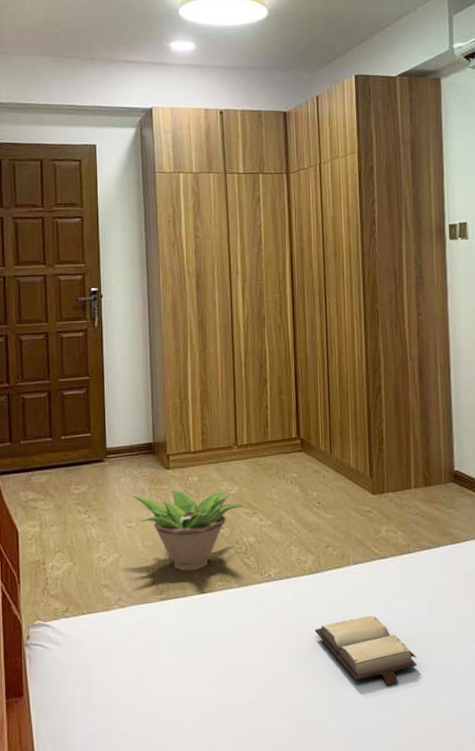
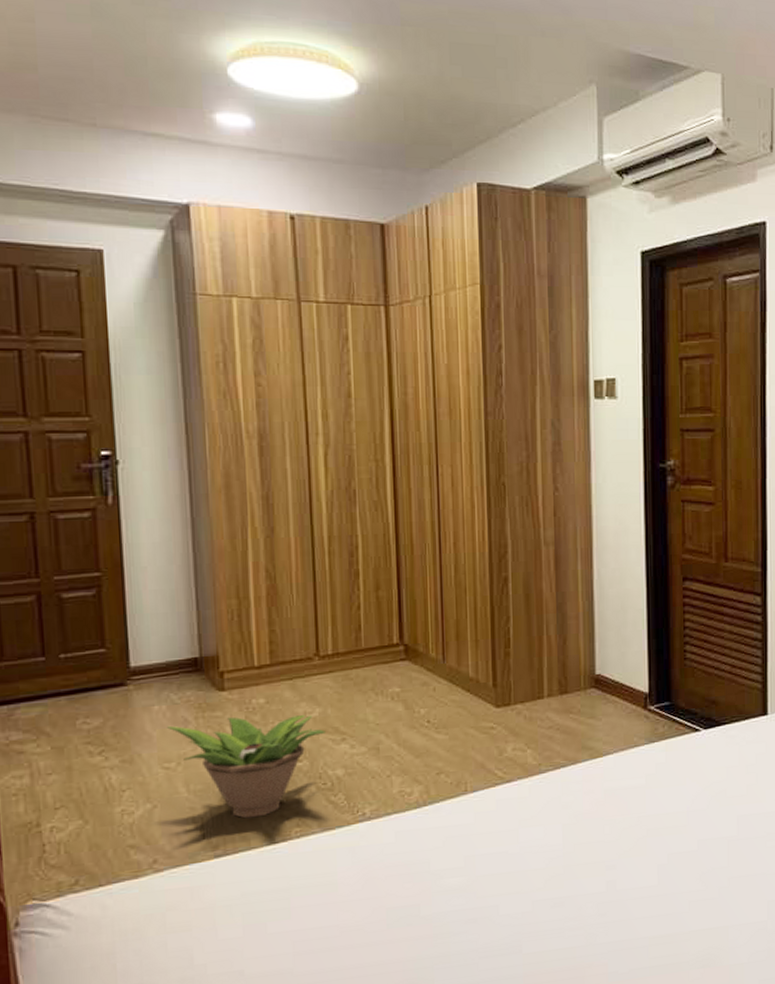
hardback book: present [314,615,417,686] -> none [422,849,548,929]

